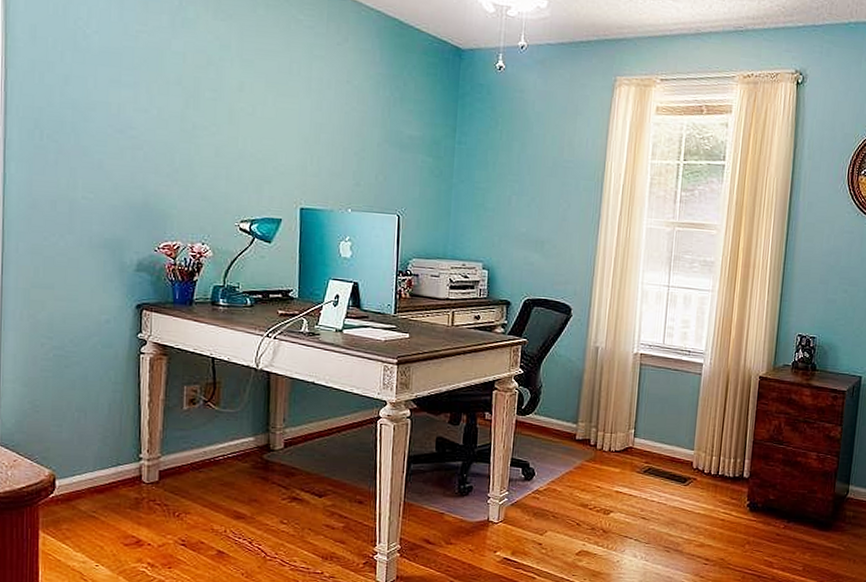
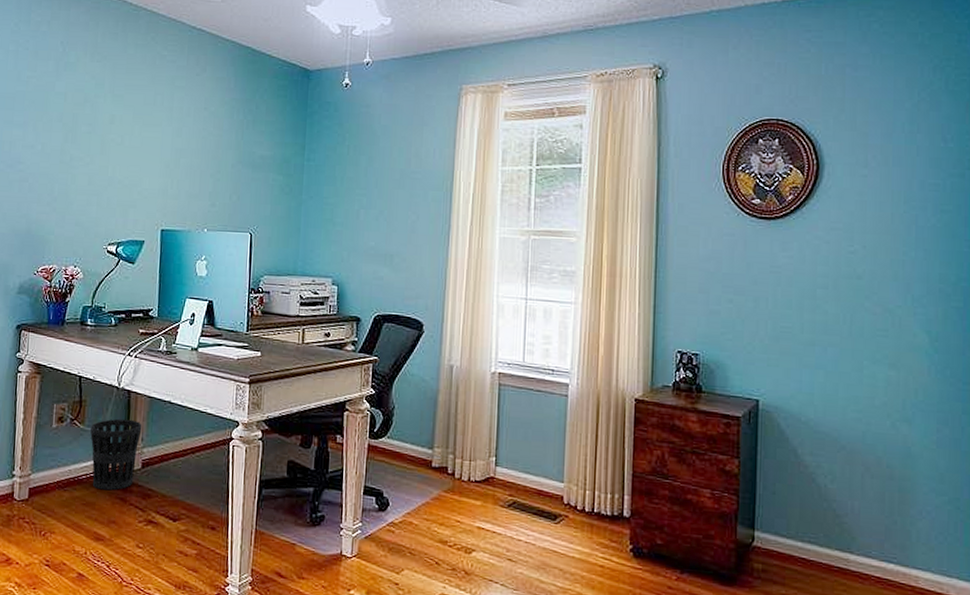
wastebasket: none [226,400,284,471] -> present [90,418,142,491]

